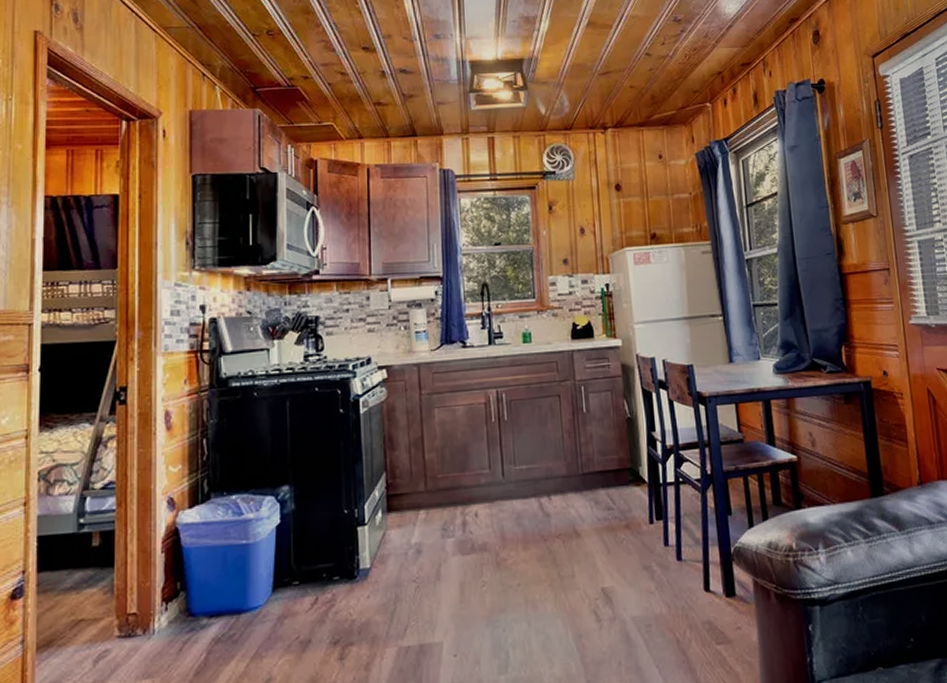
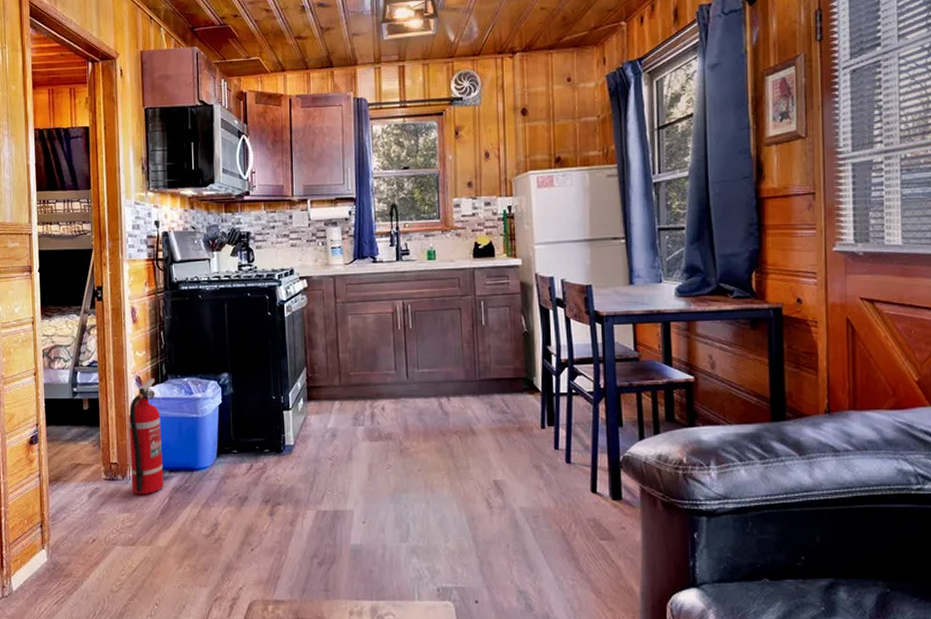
fire extinguisher: none [155,498,200,653] -> present [128,378,163,495]

